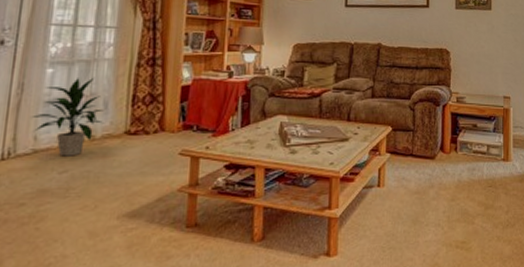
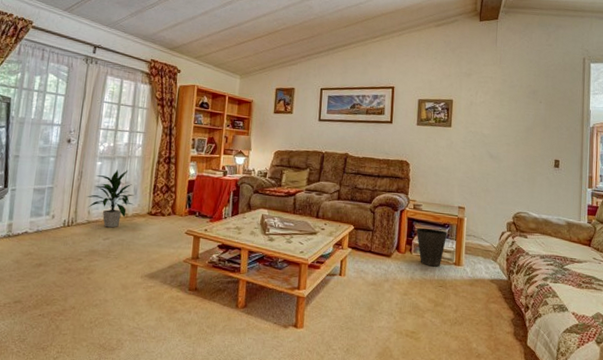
waste basket: none [461,122,494,165] -> present [416,228,448,267]

